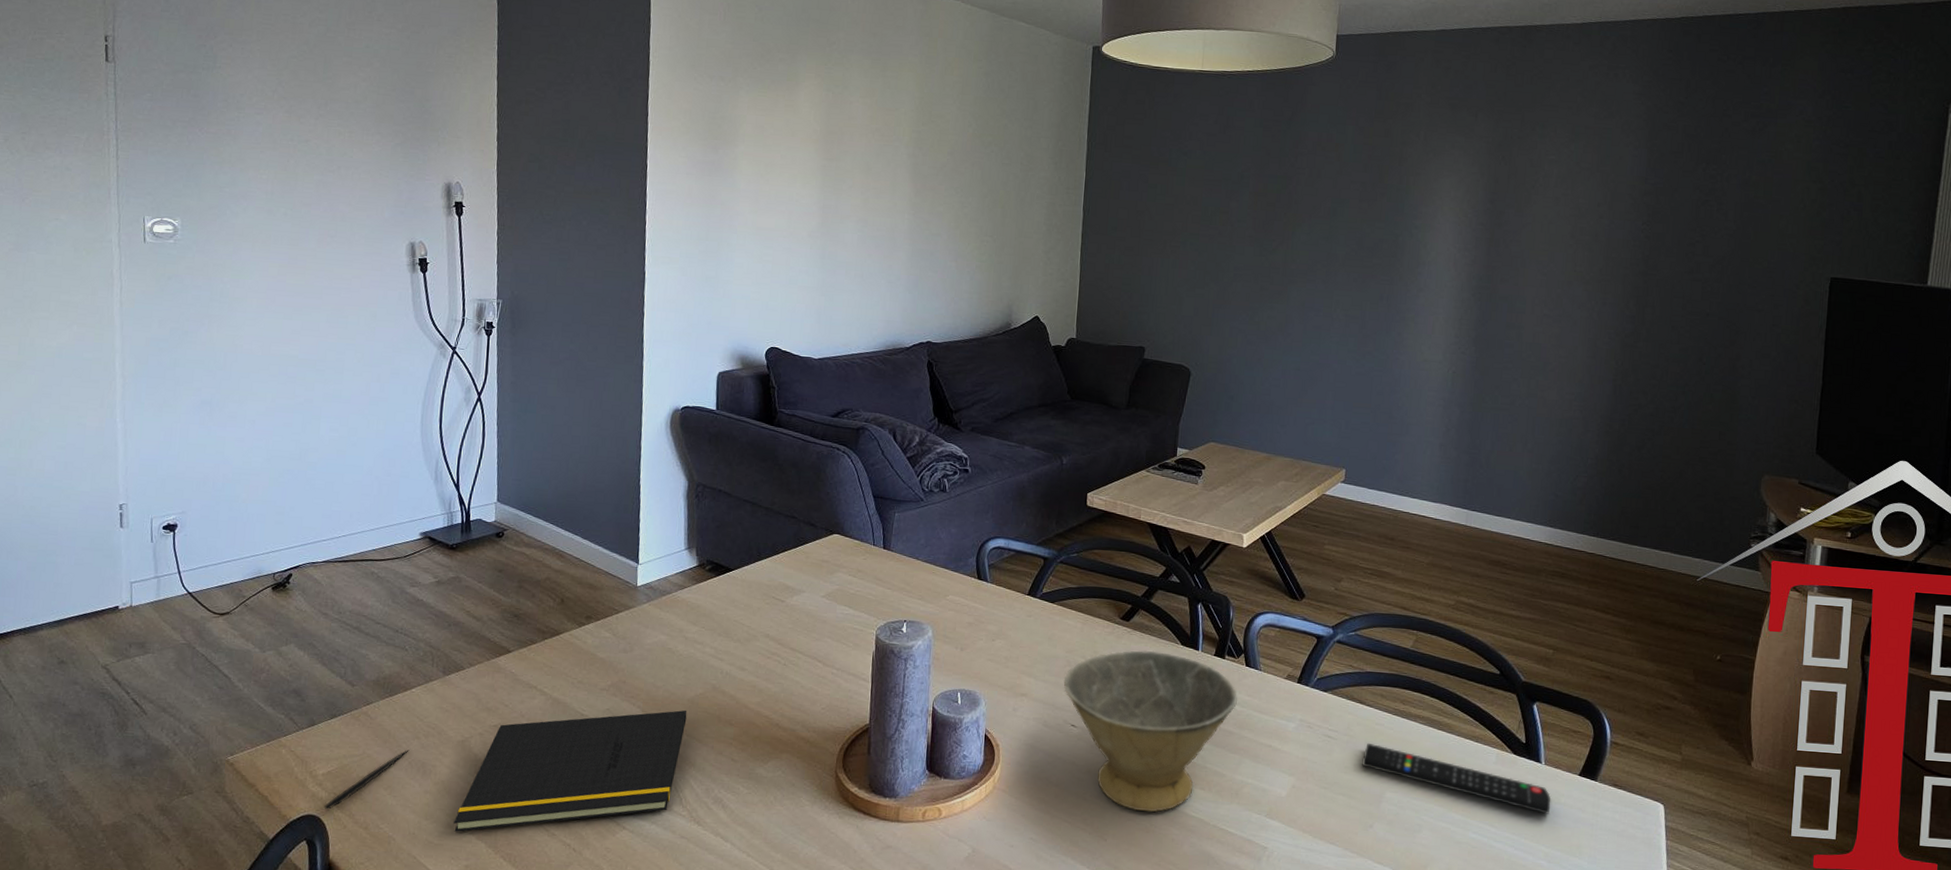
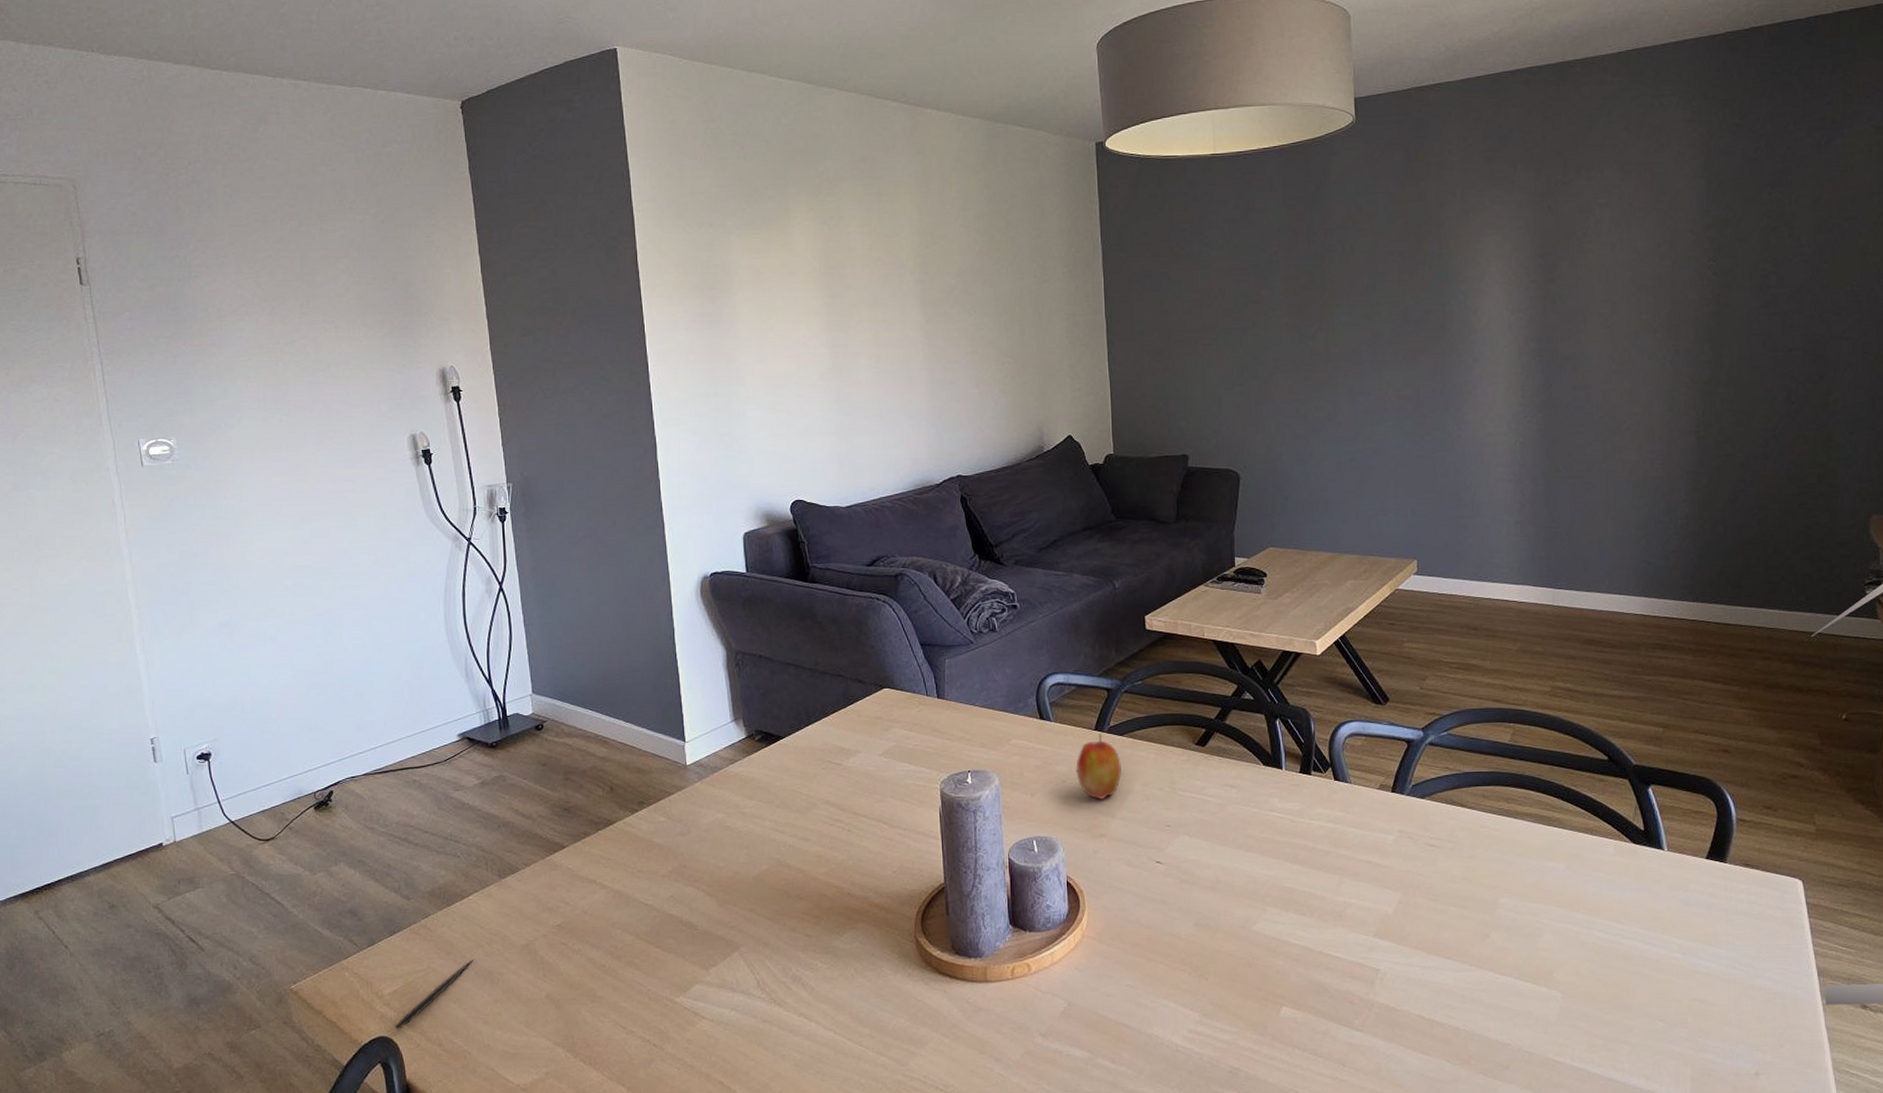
notepad: present [454,710,687,832] -> none [528,888,755,1039]
apple: none [1005,598,1049,662] -> present [1076,733,1123,801]
bowl: present [1063,650,1237,813] -> none [1143,774,1329,945]
remote control: present [1362,742,1551,814] -> none [1470,847,1679,904]

